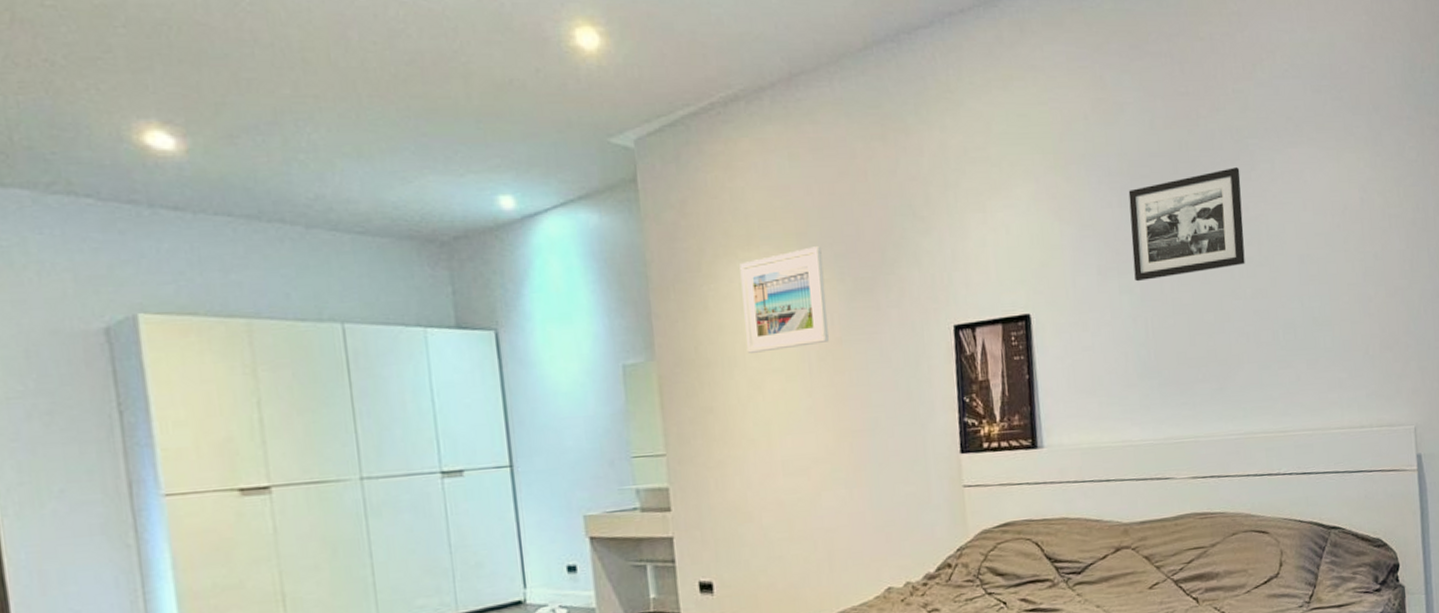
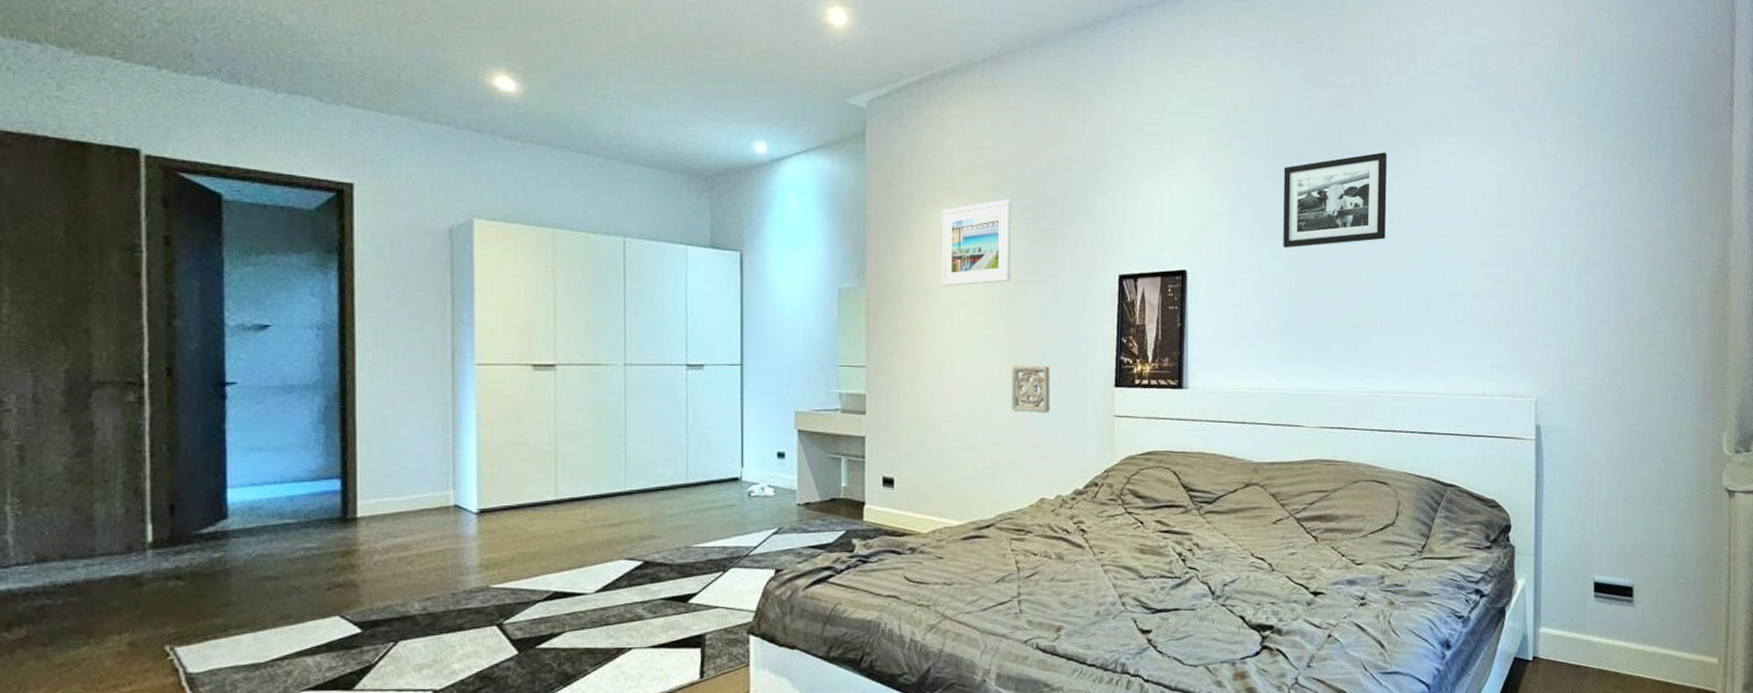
wall ornament: none [840,435,889,492] -> present [1011,365,1050,414]

